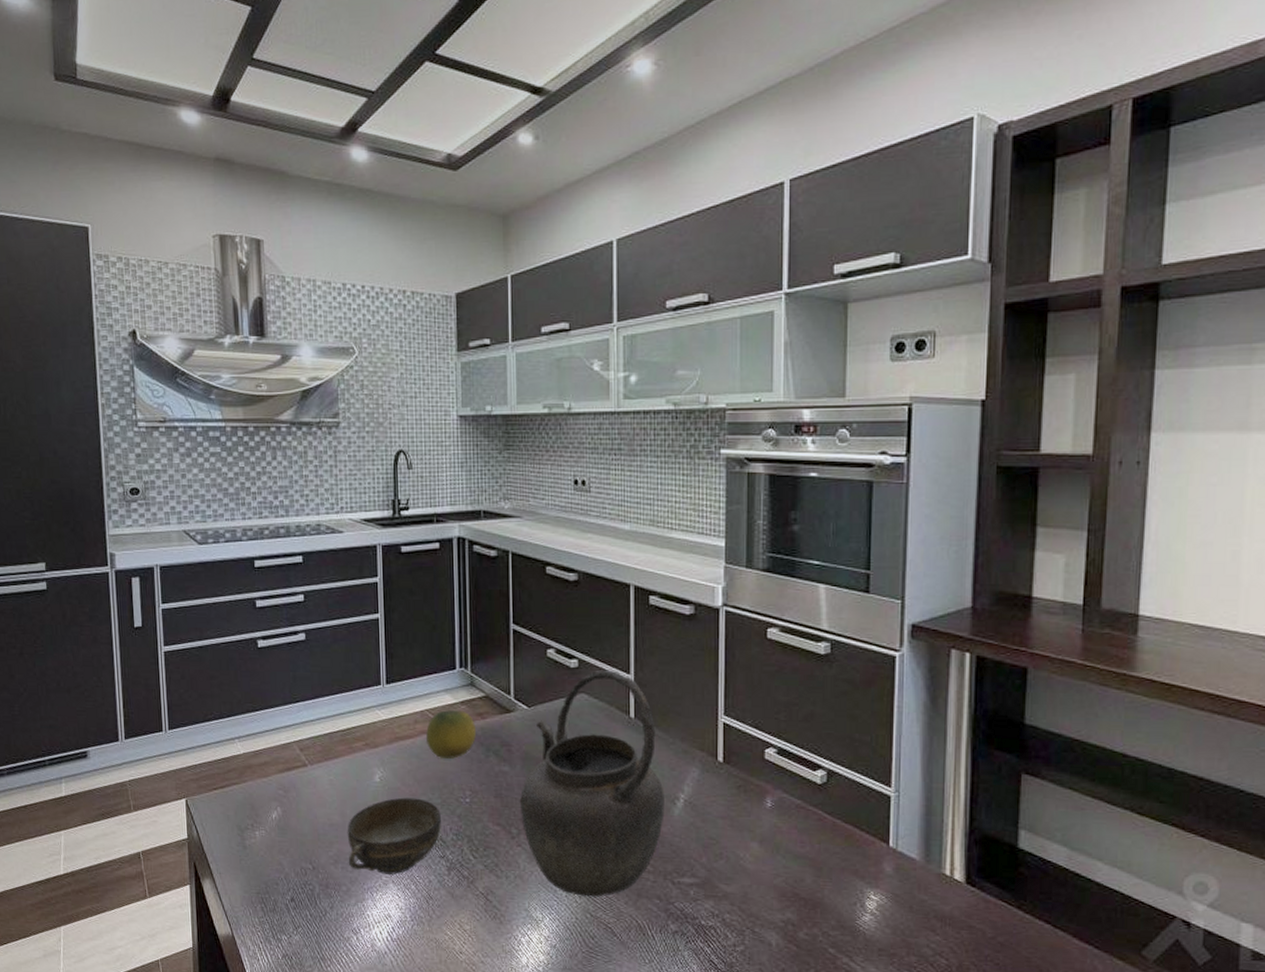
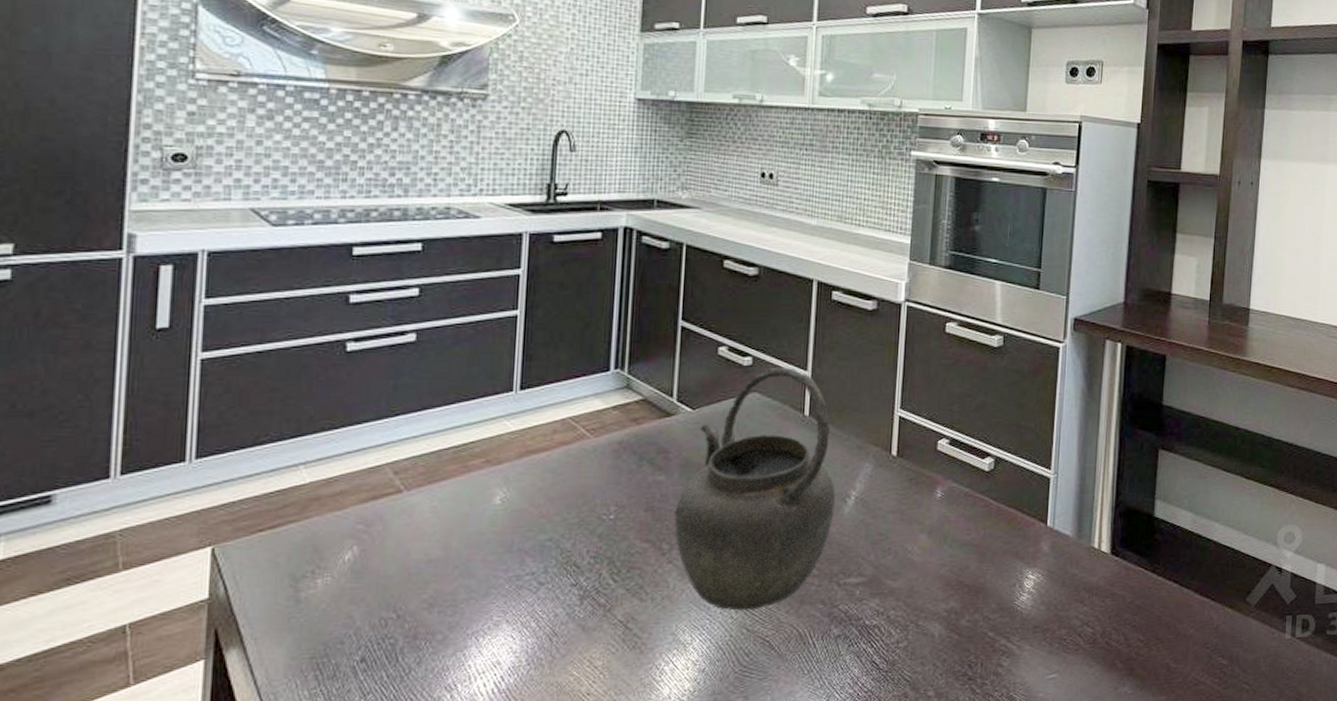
cup: present [347,797,441,875] -> none [448,519,577,613]
fruit: present [426,710,476,759] -> none [566,416,629,471]

